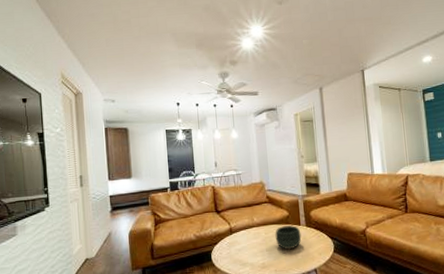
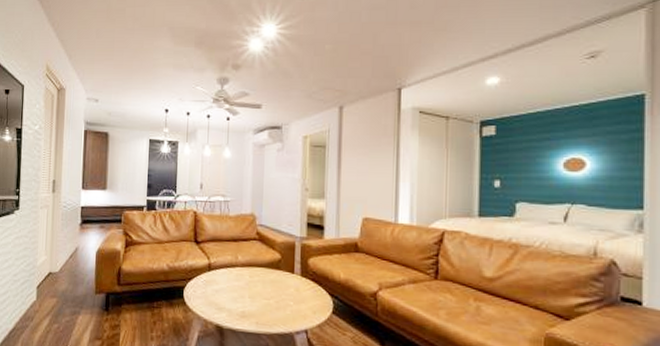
bowl: present [275,225,302,250] -> none [261,271,294,301]

